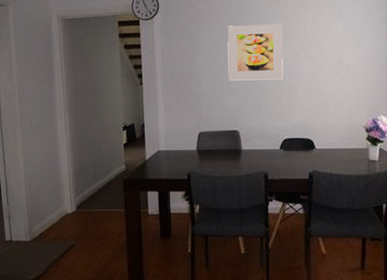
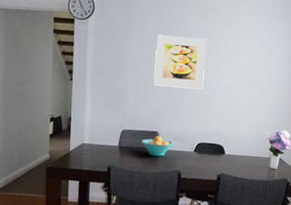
fruit bowl: none [221,135,257,158] -> present [141,136,174,157]

